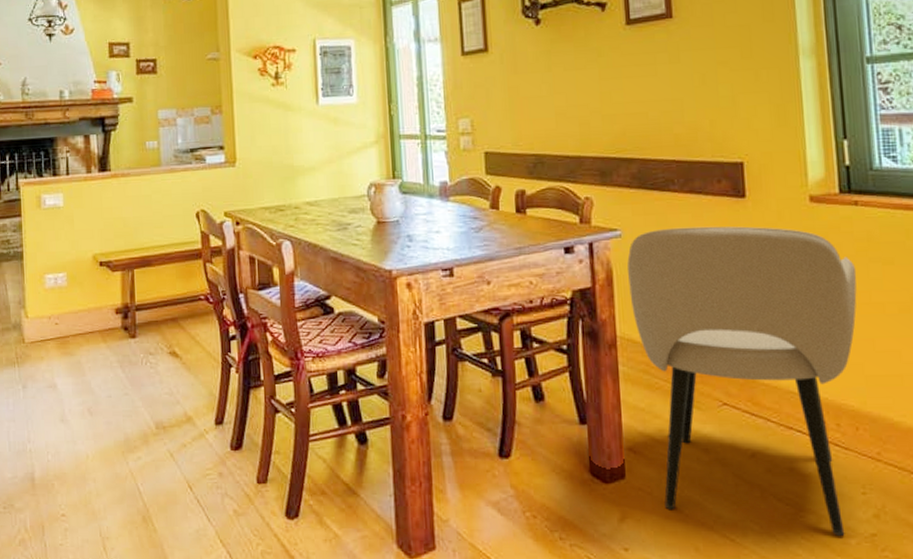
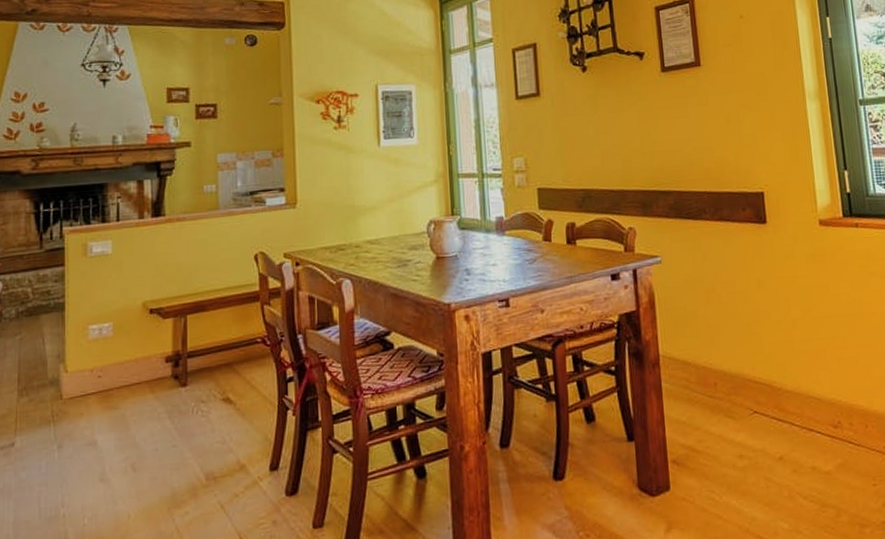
armchair: present [627,226,857,536] -> none [667,249,861,527]

